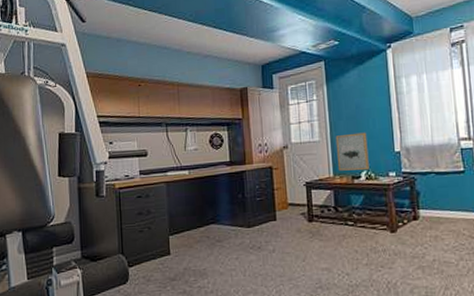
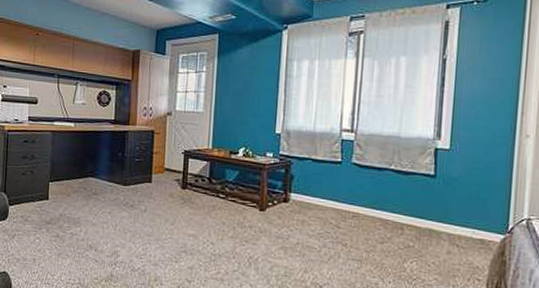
wall art: present [335,132,370,171] -> none [217,109,250,148]

